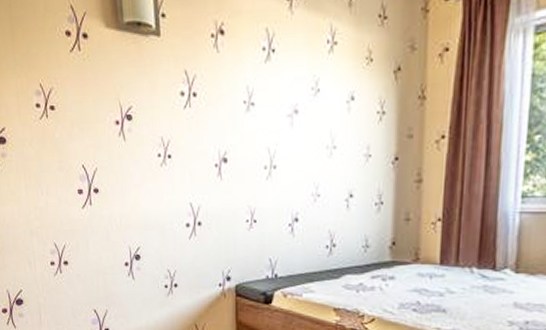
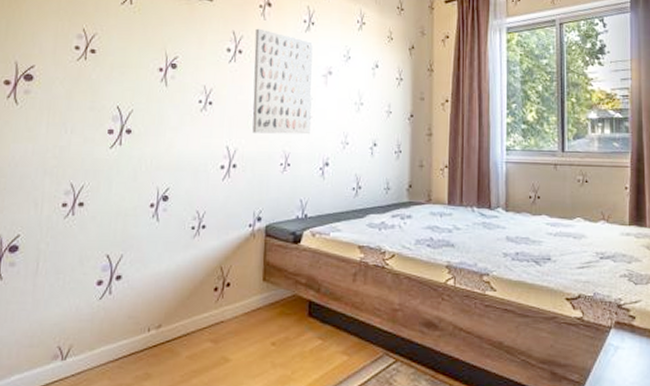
wall art: none [209,63,278,187] -> present [252,28,313,135]

